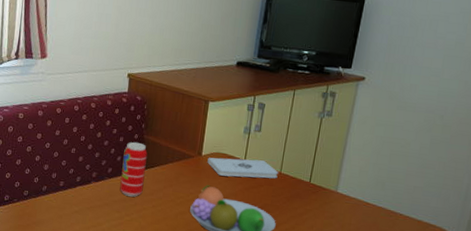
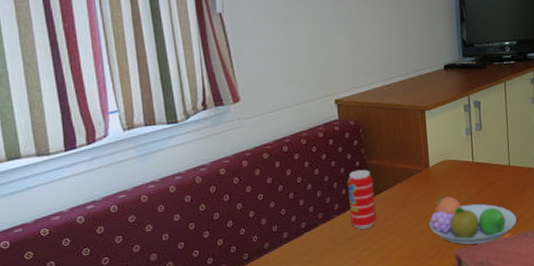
notepad: present [207,157,278,179] -> none [436,157,508,183]

